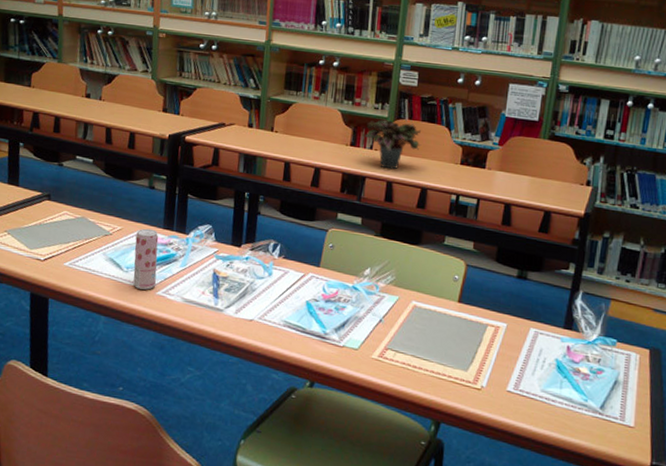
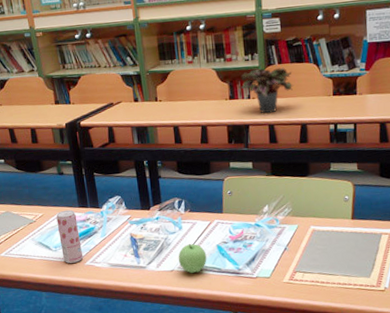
apple: none [260,294,293,329] -> present [178,244,207,274]

